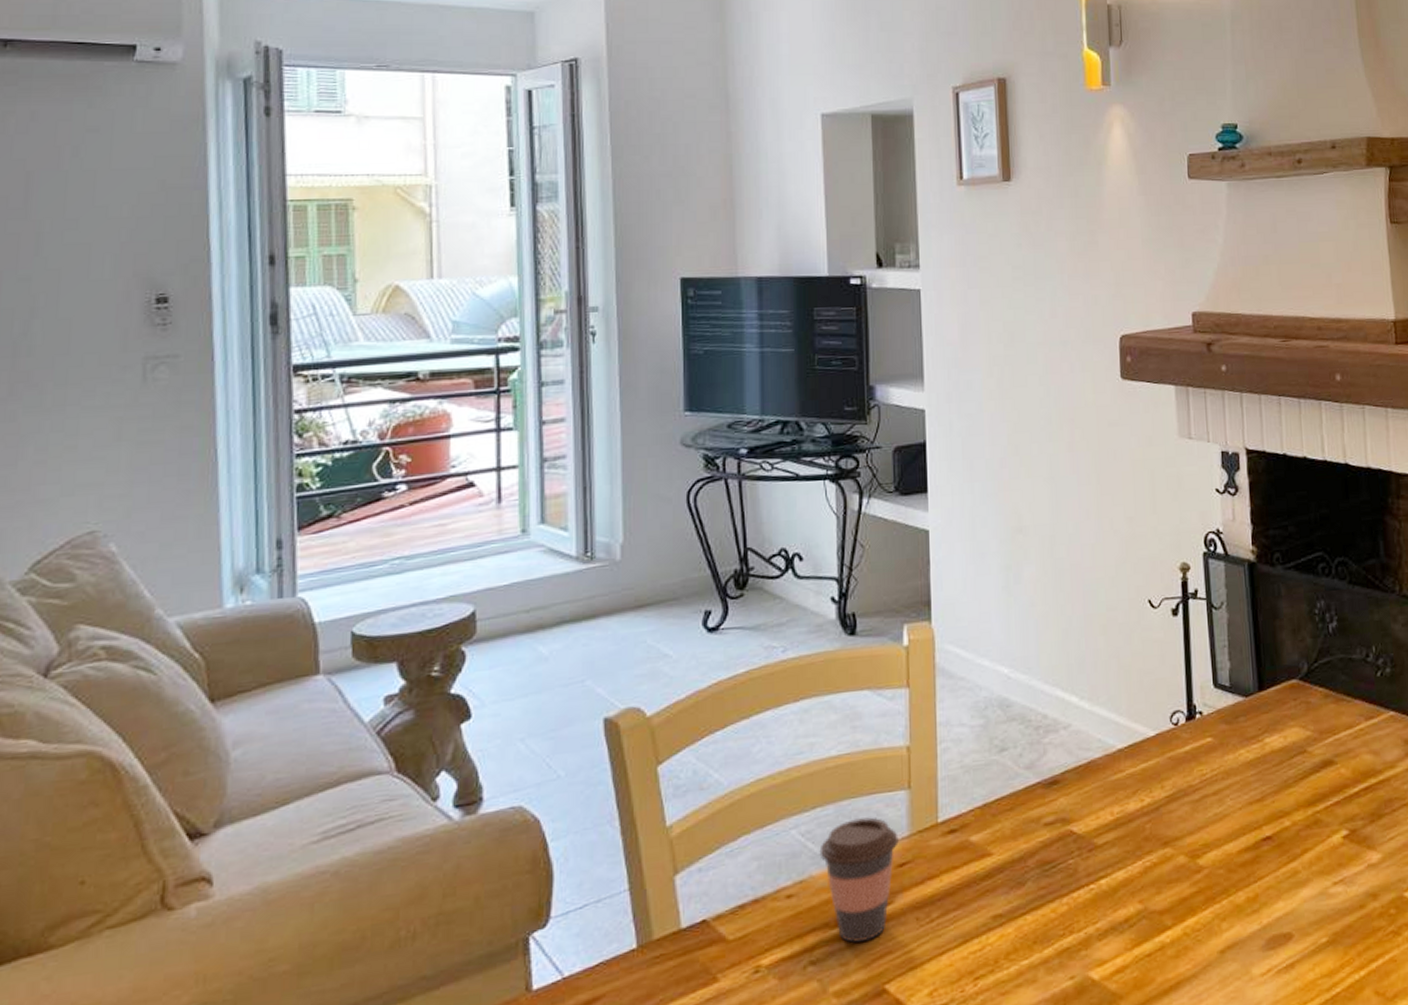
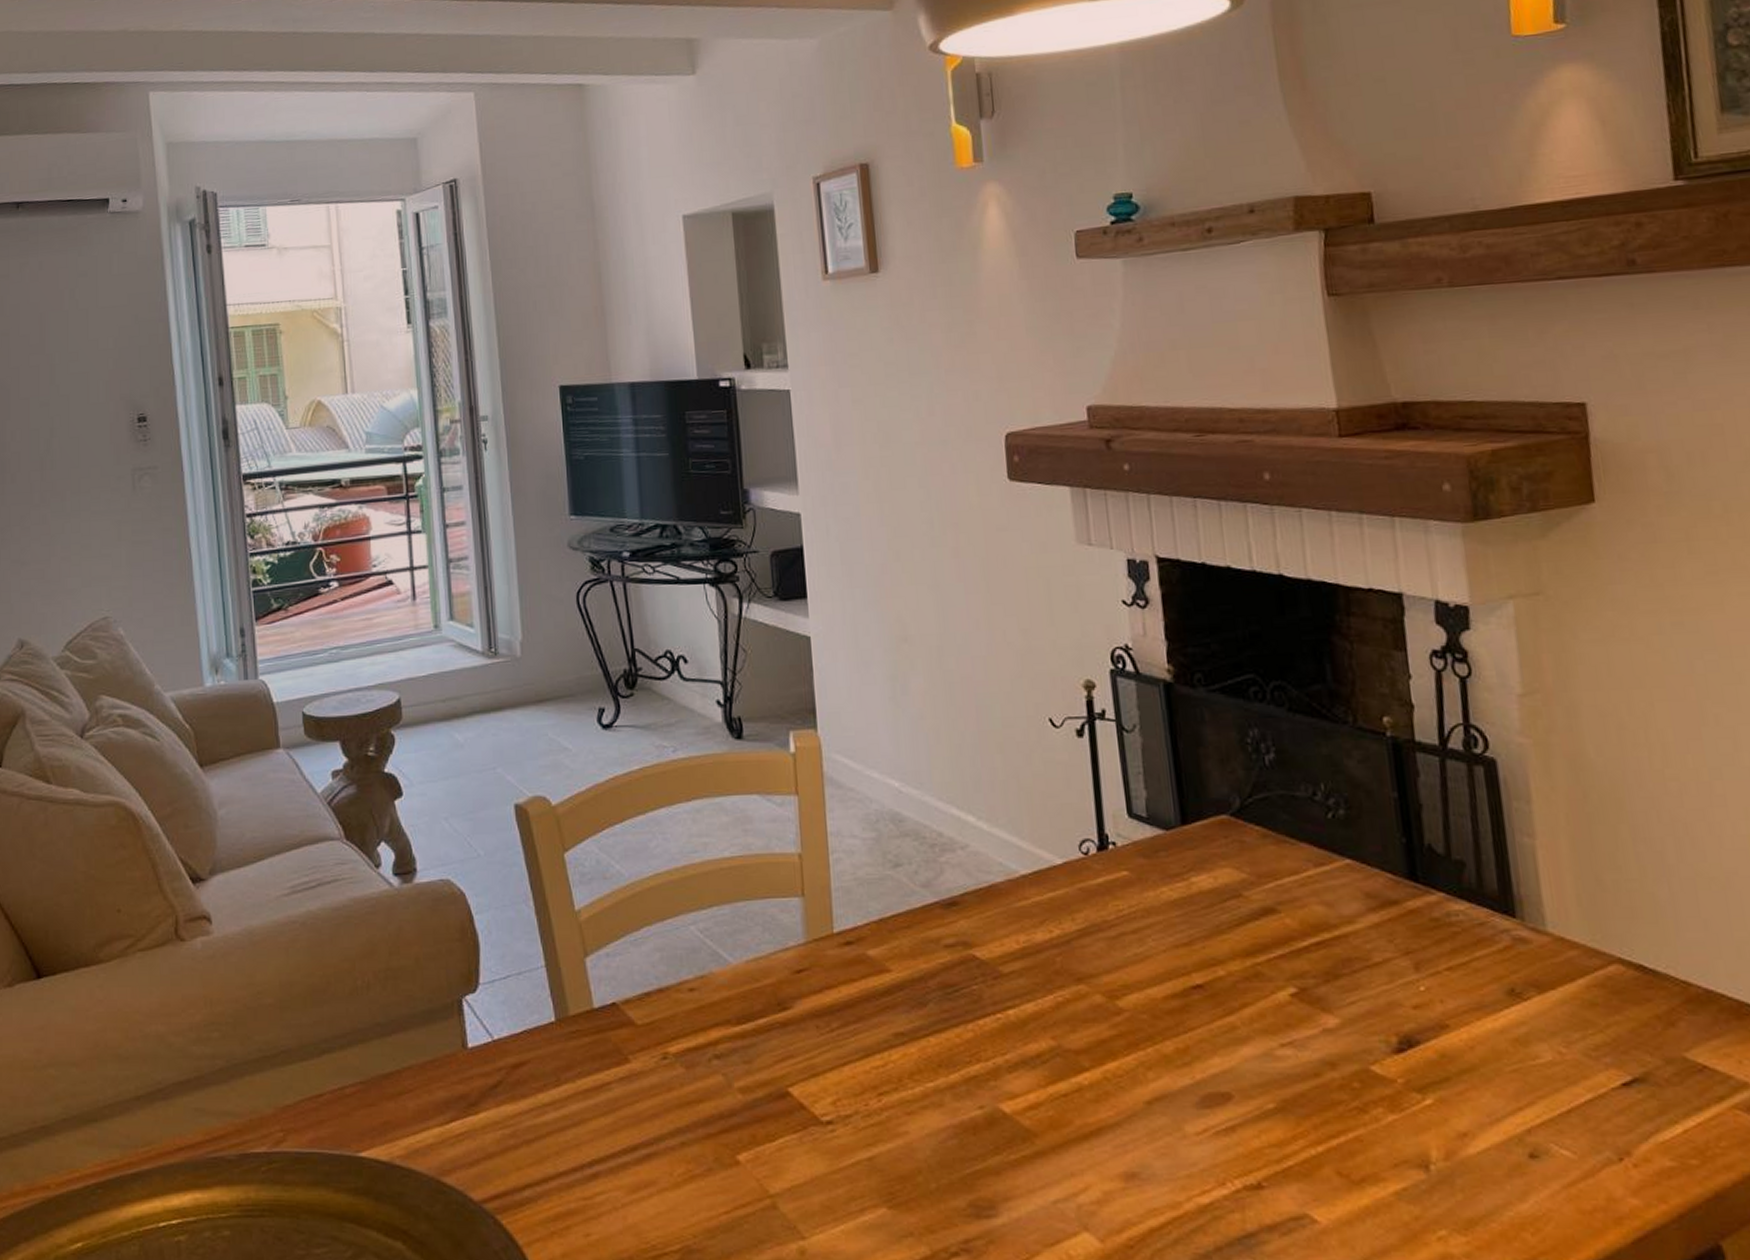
coffee cup: present [819,817,899,943] -> none [718,921,795,1042]

